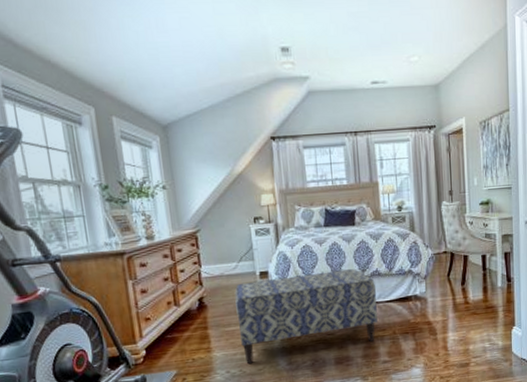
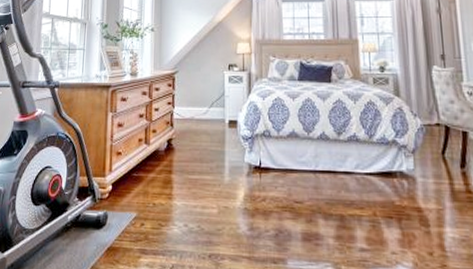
bench: present [235,269,378,365] -> none [201,129,354,221]

